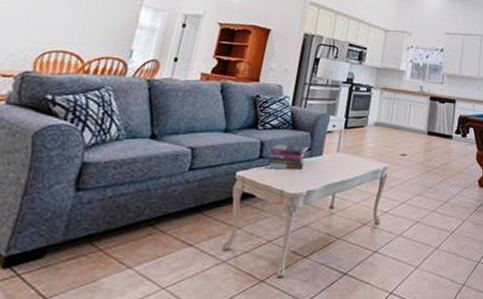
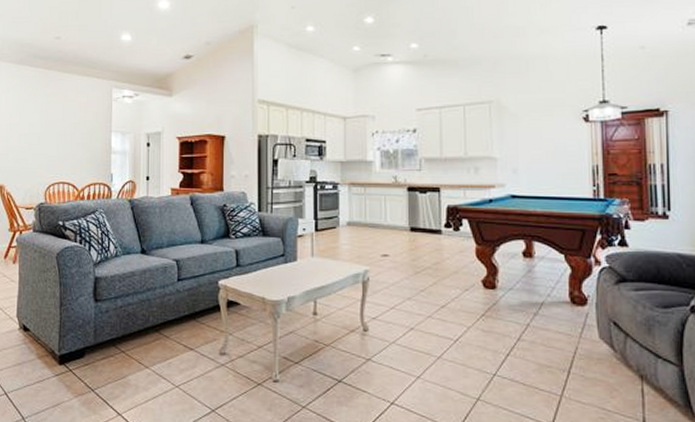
books: present [265,144,309,170] -> none [242,252,282,277]

